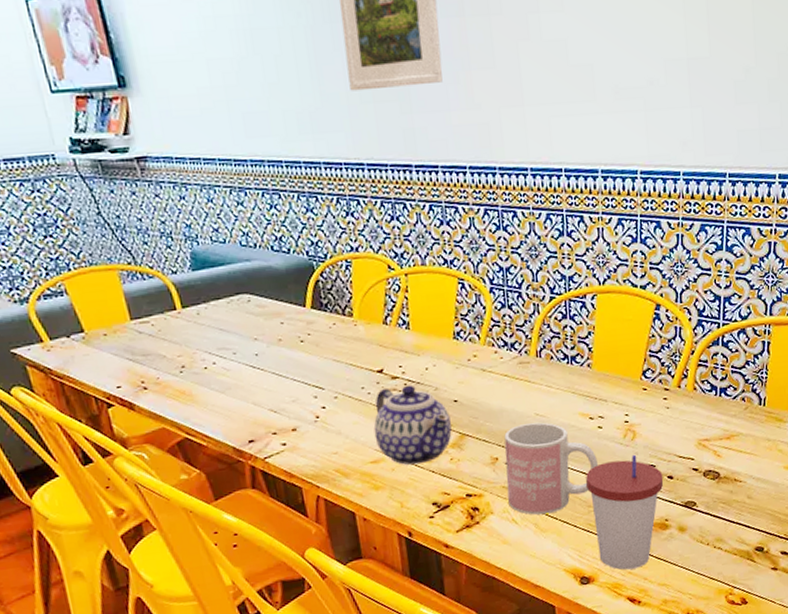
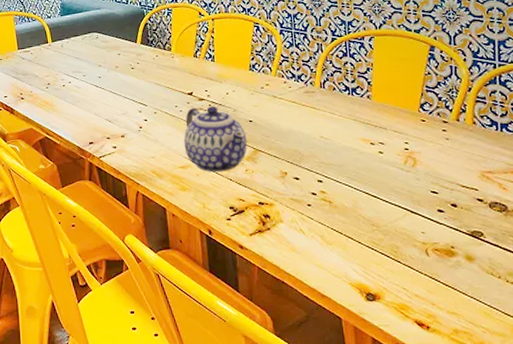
mug: present [504,422,599,515] -> none [292,144,381,228]
cup: present [585,454,664,570] -> none [368,180,448,292]

